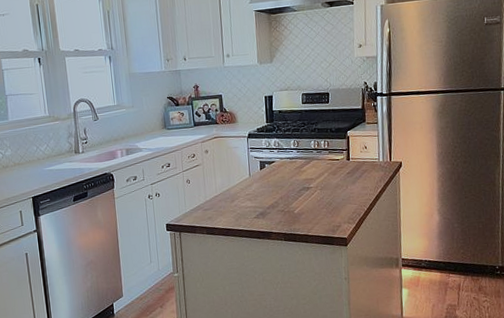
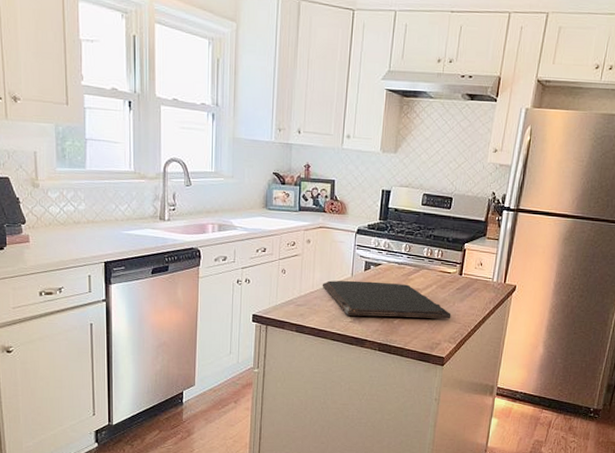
cutting board: none [224,176,347,212] -> present [322,280,451,319]

